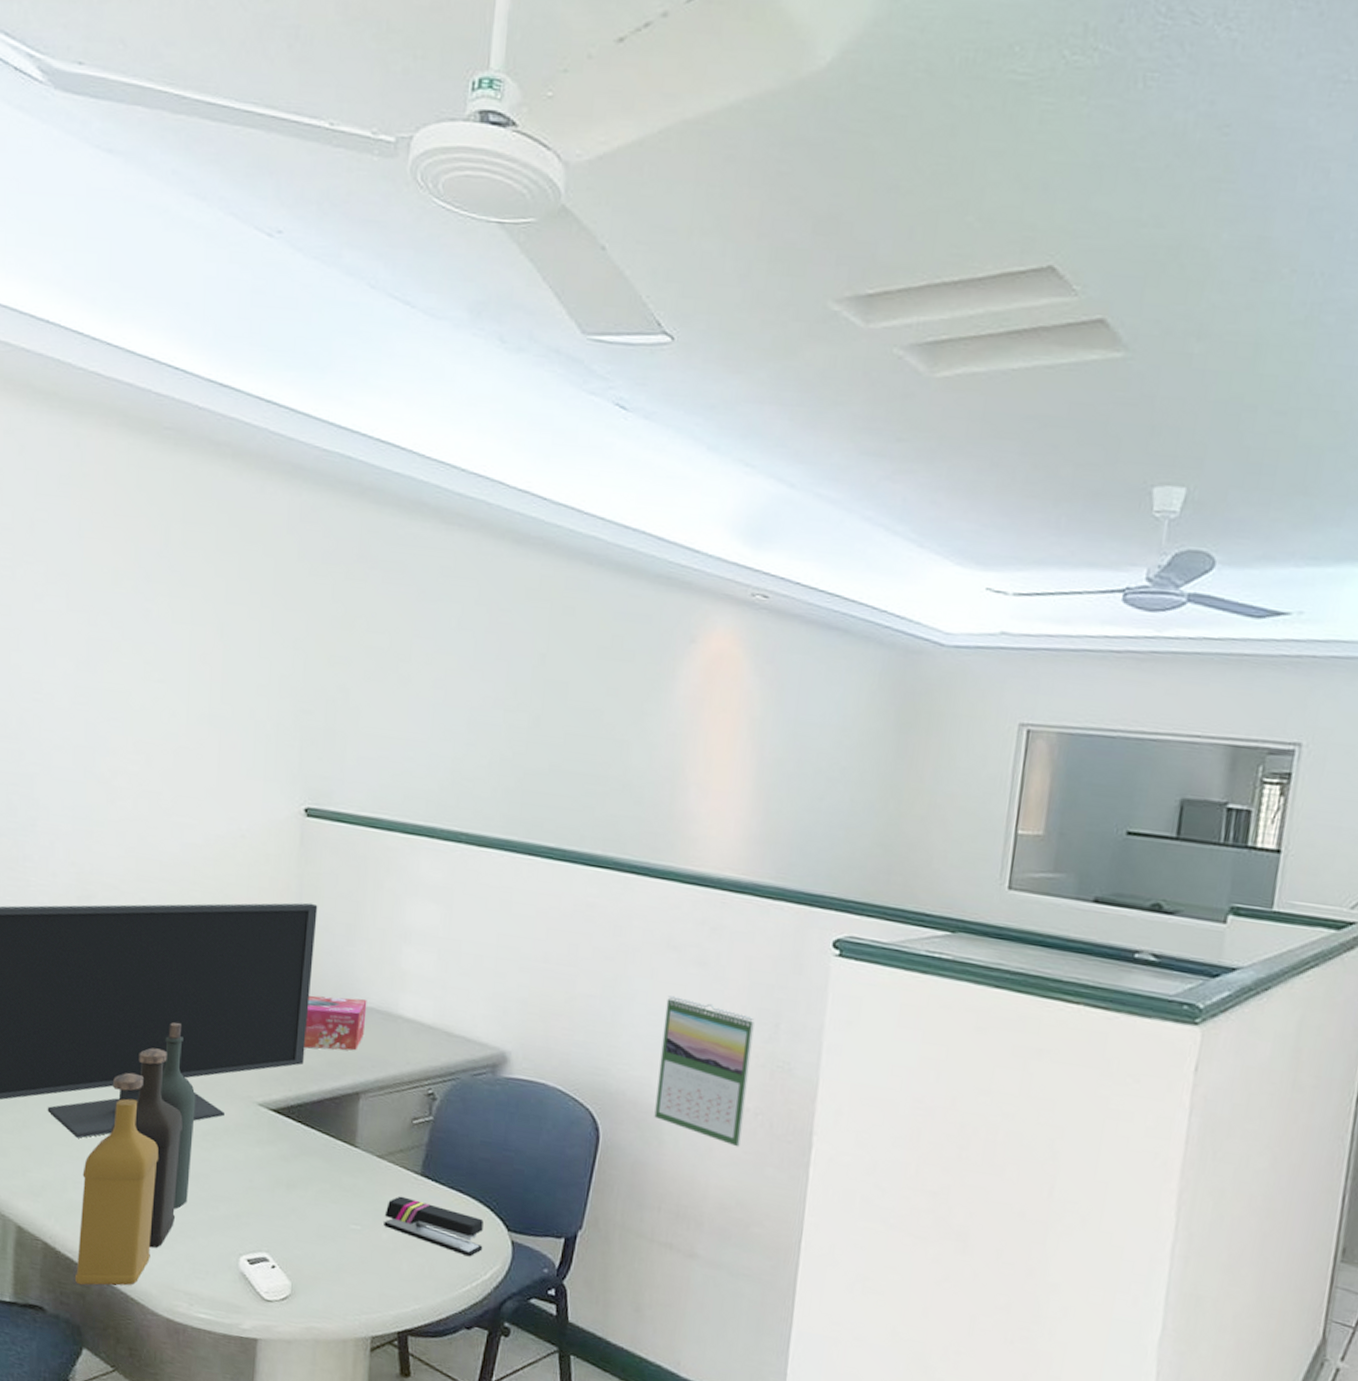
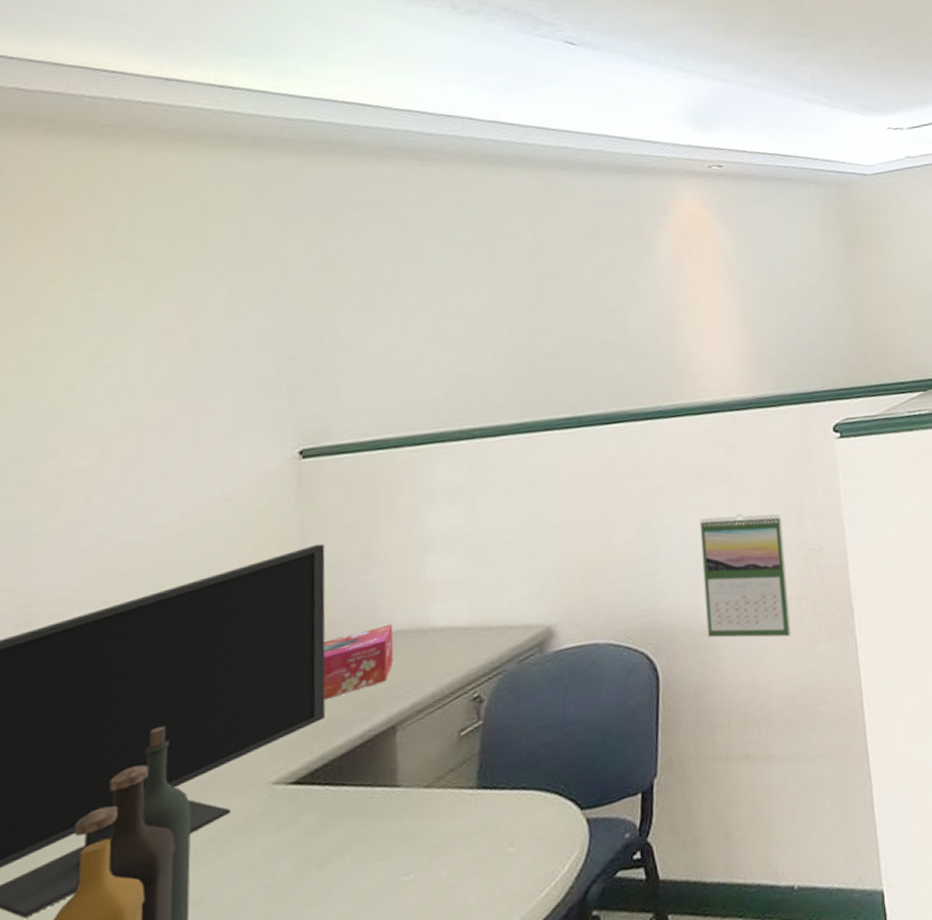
stapler: present [384,1196,484,1257] -> none [441,808,557,863]

